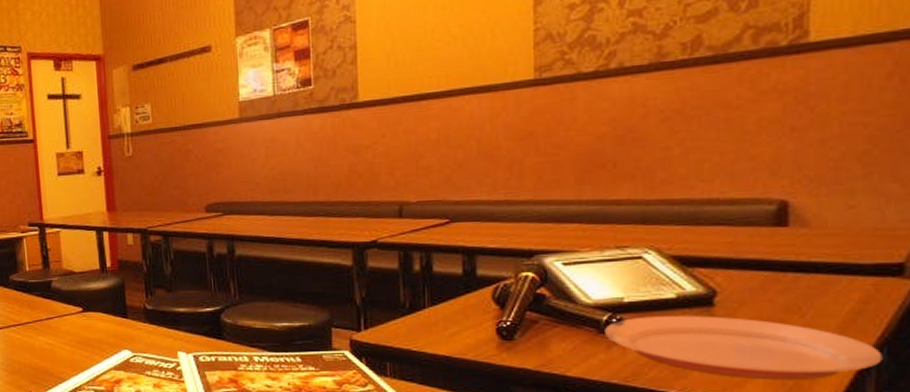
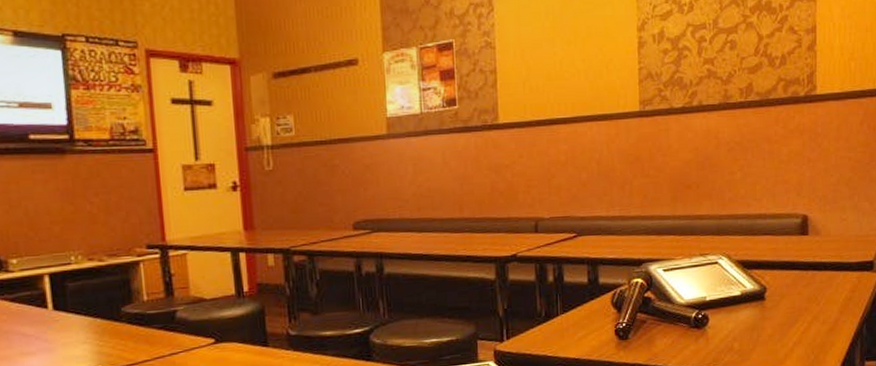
plate: present [605,316,883,380] -> none [694,308,864,356]

